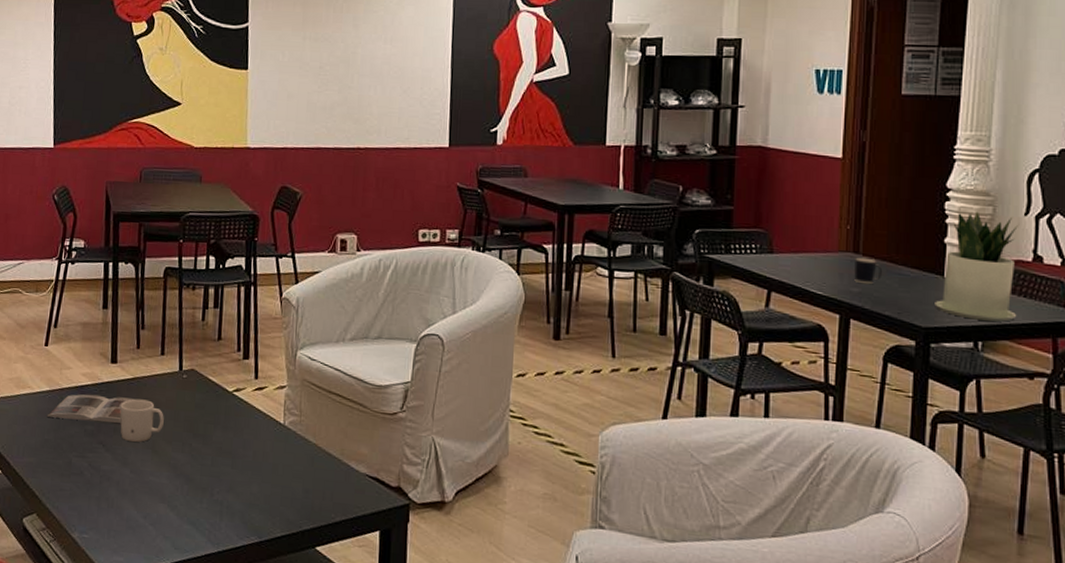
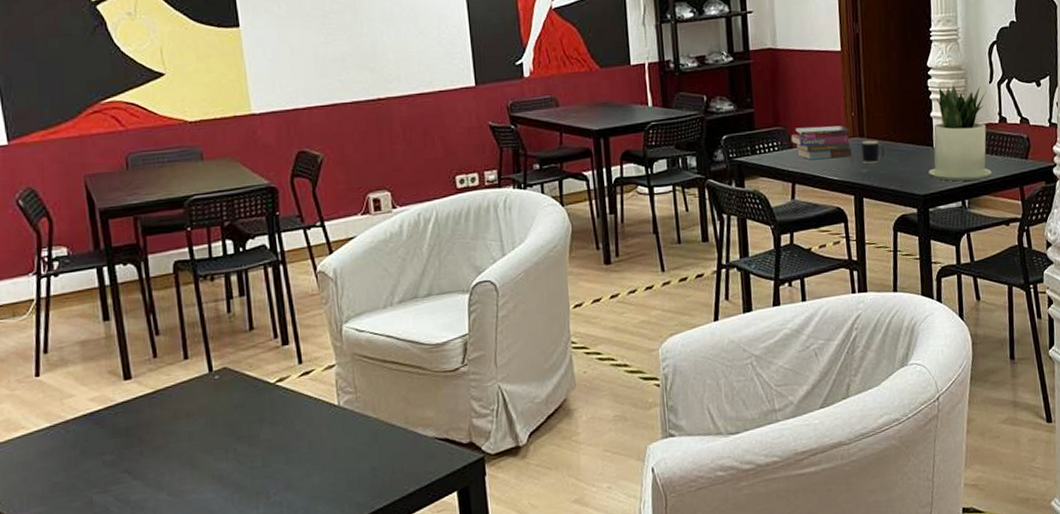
magazine: present [47,394,135,424] -> none [51,414,160,457]
mug: present [119,398,164,443] -> none [143,412,200,463]
books: none [772,232,843,272] -> present [790,125,852,160]

